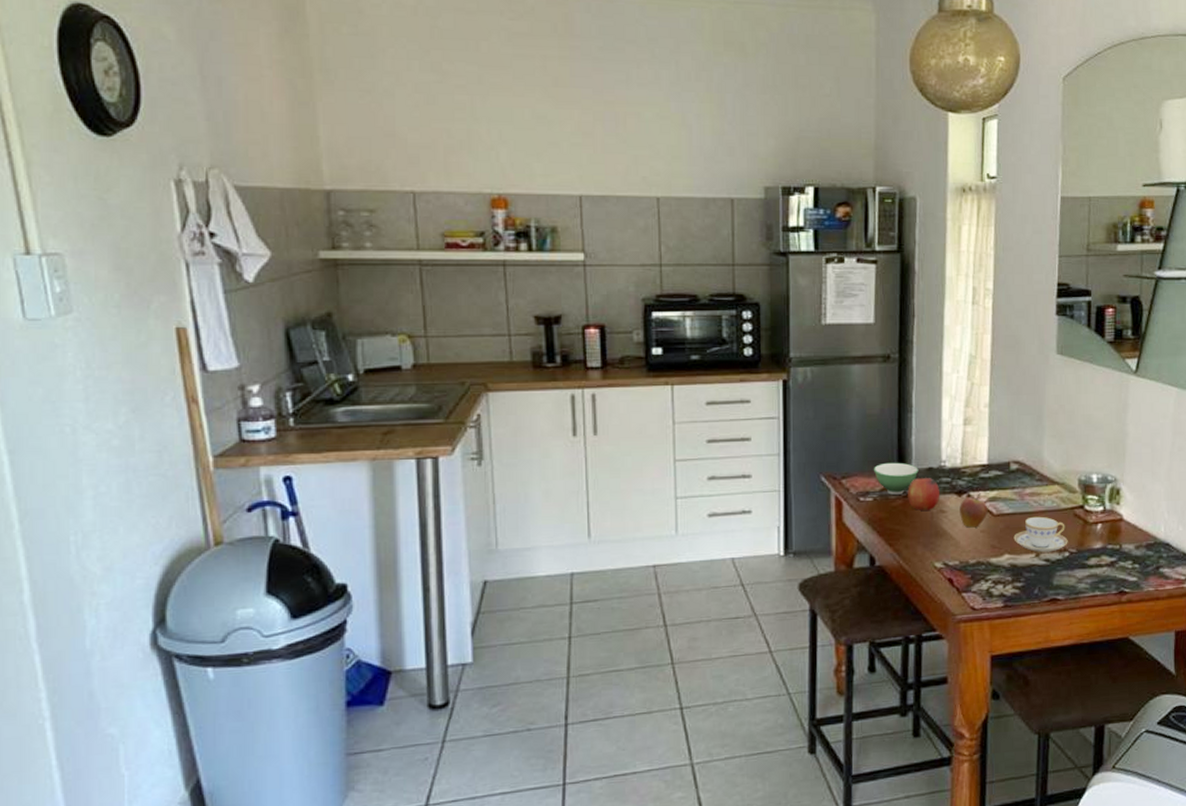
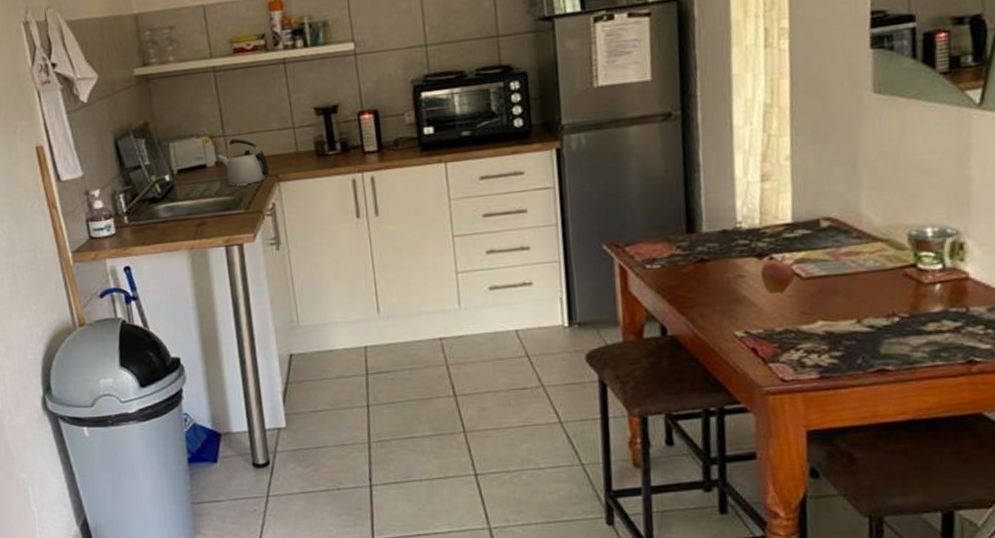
kettle: none [415,340,477,394] -> present [217,138,270,187]
bowl: present [873,462,919,495] -> none [659,226,711,261]
fruit: present [908,478,939,511] -> none [699,241,737,276]
teacup: present [1013,516,1068,553] -> none [828,277,898,319]

